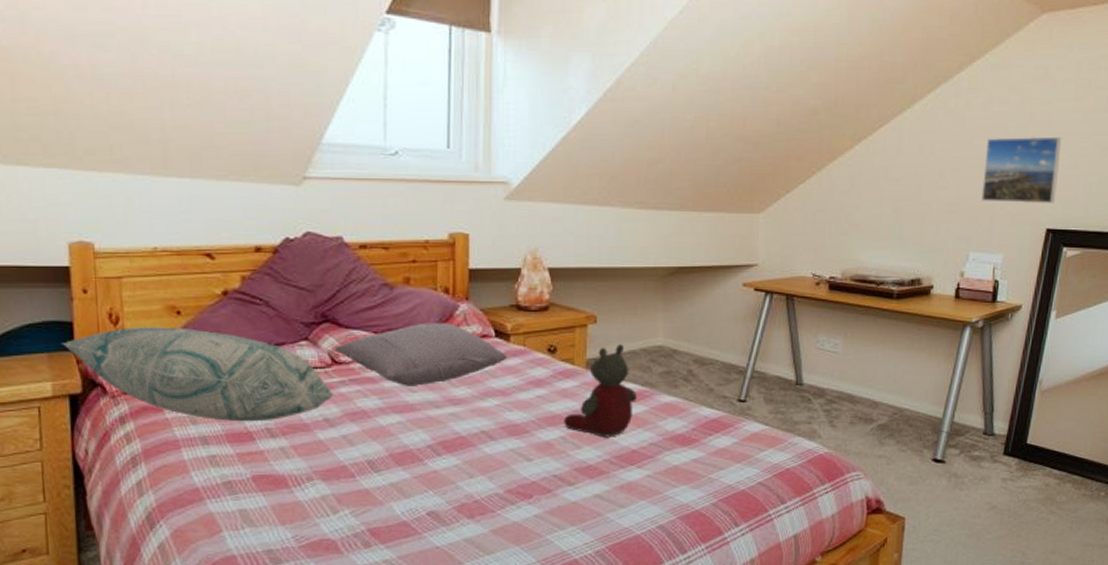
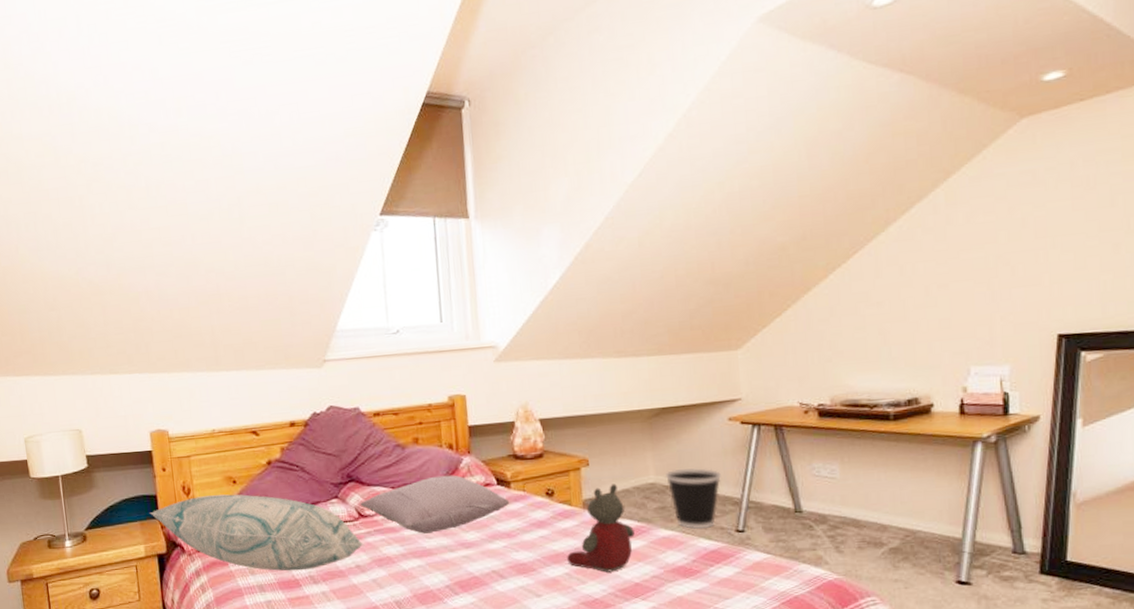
wastebasket: none [675,333,729,397] -> present [666,468,721,530]
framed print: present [980,136,1061,204] -> none [974,238,1064,314]

